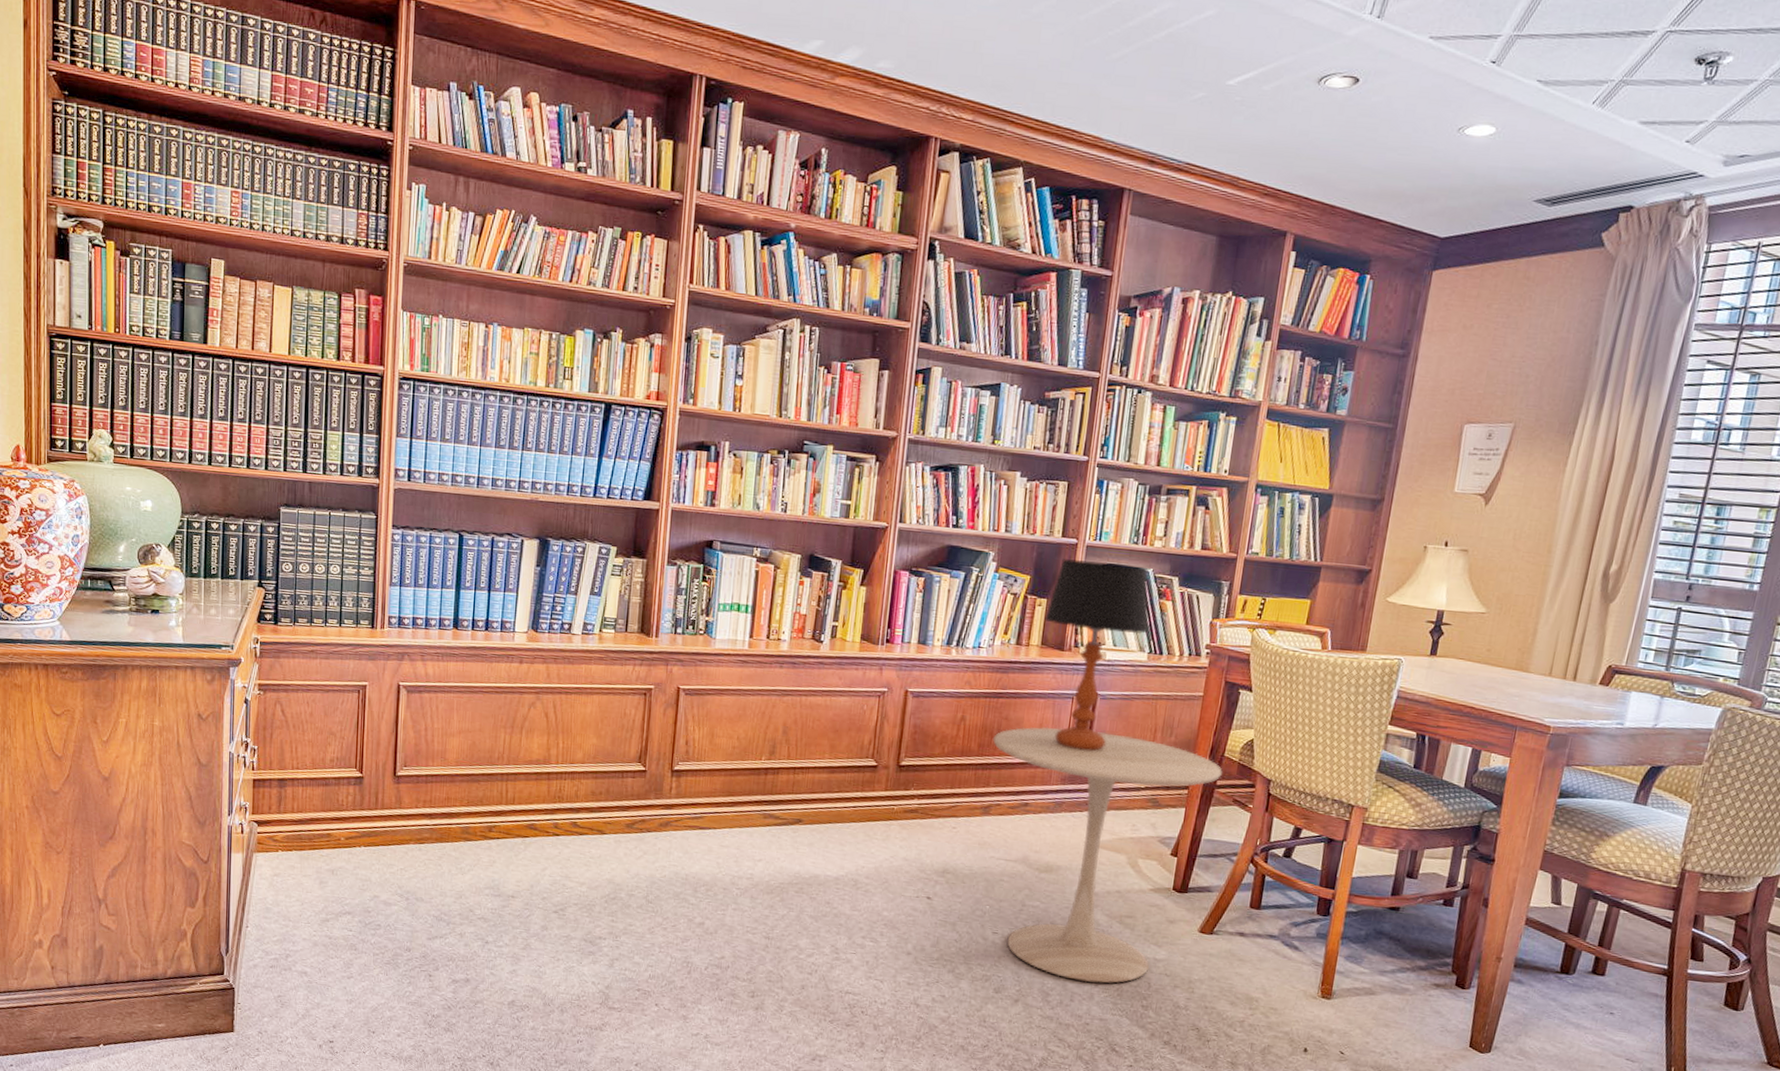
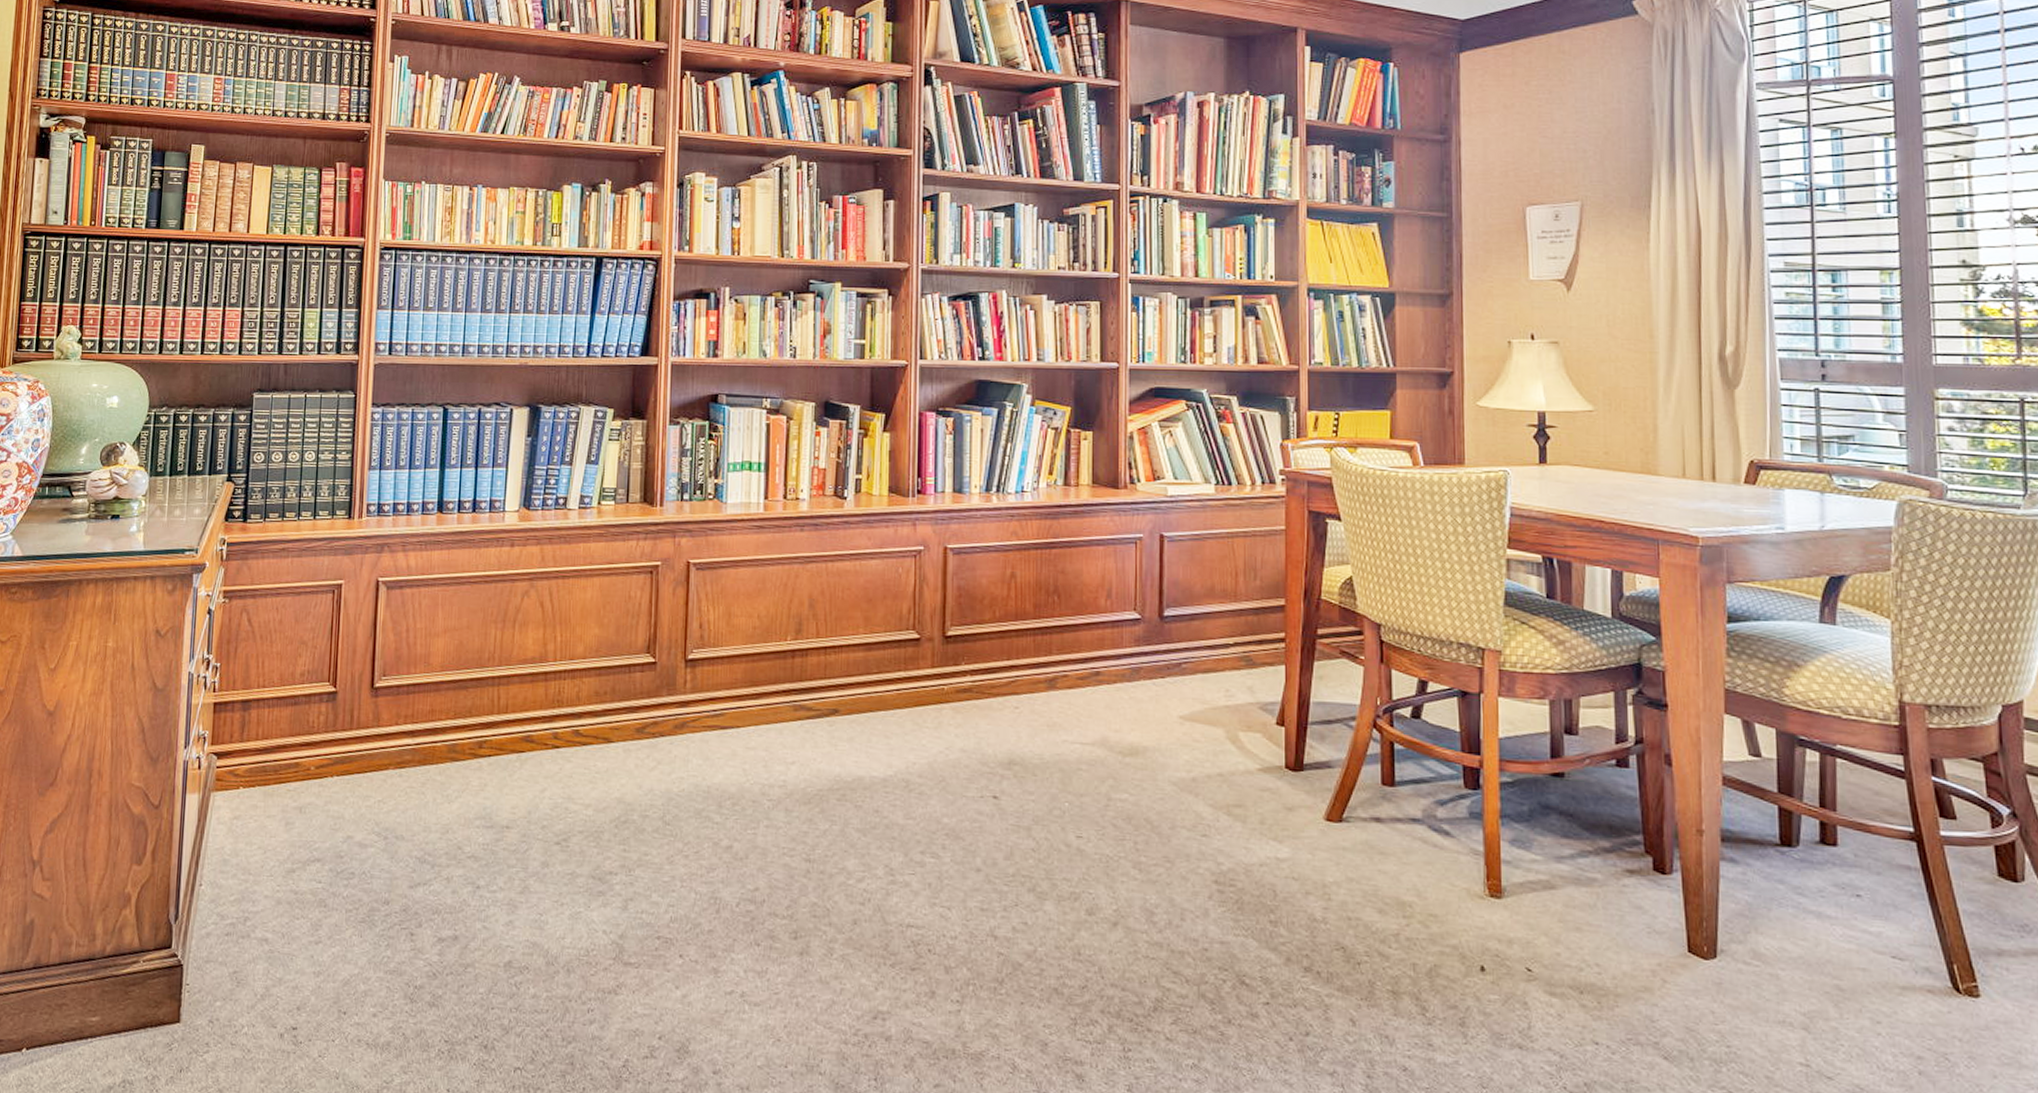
side table: present [992,727,1223,983] -> none [1049,578,1322,895]
table lamp: present [1044,559,1149,751] -> none [1092,385,1212,604]

